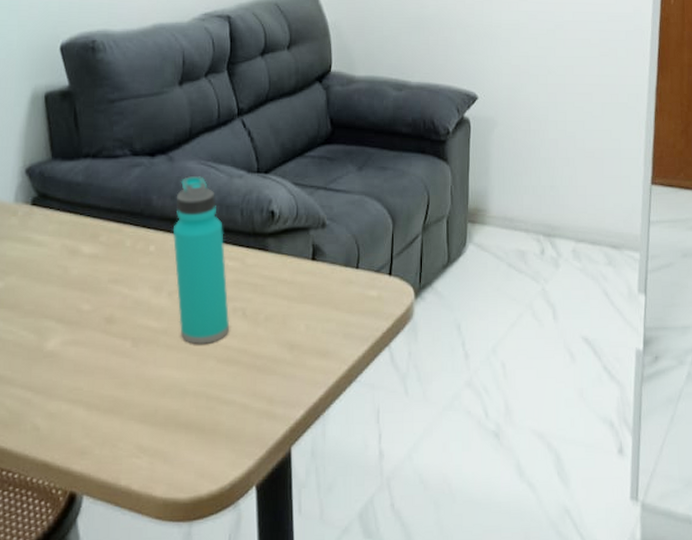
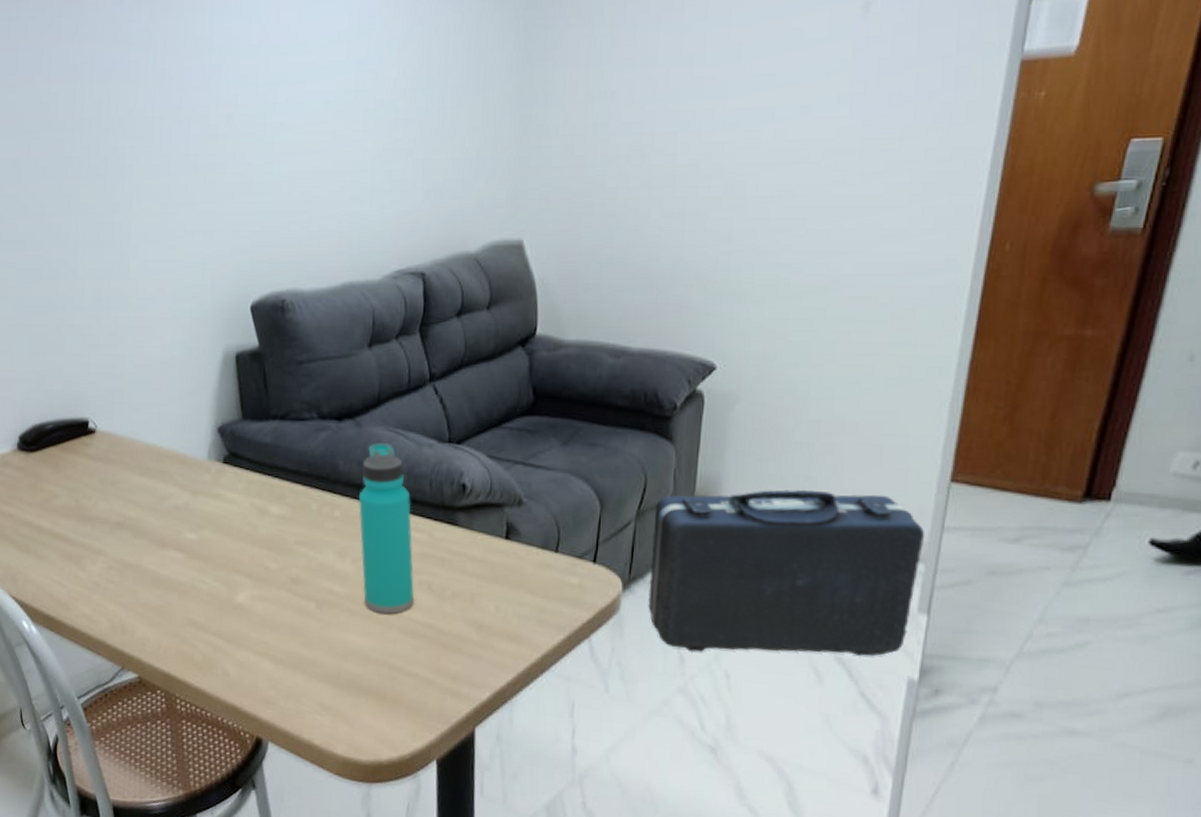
suitcase: none [436,197,637,347] -> present [648,489,924,656]

